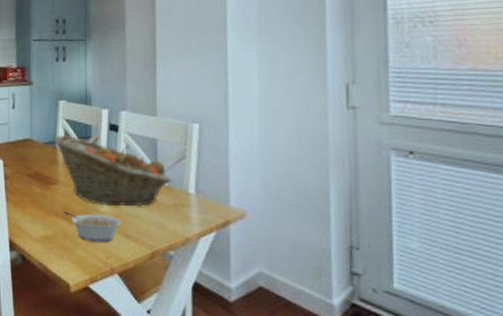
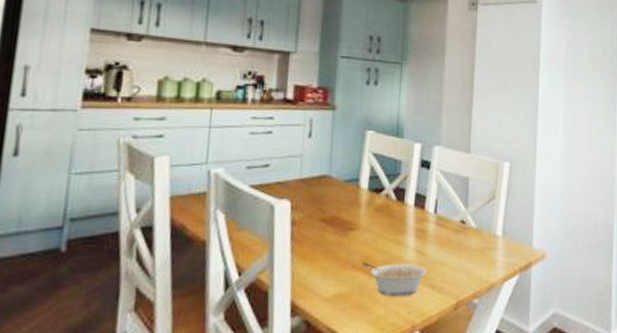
fruit basket: present [53,135,171,207] -> none [356,171,480,254]

